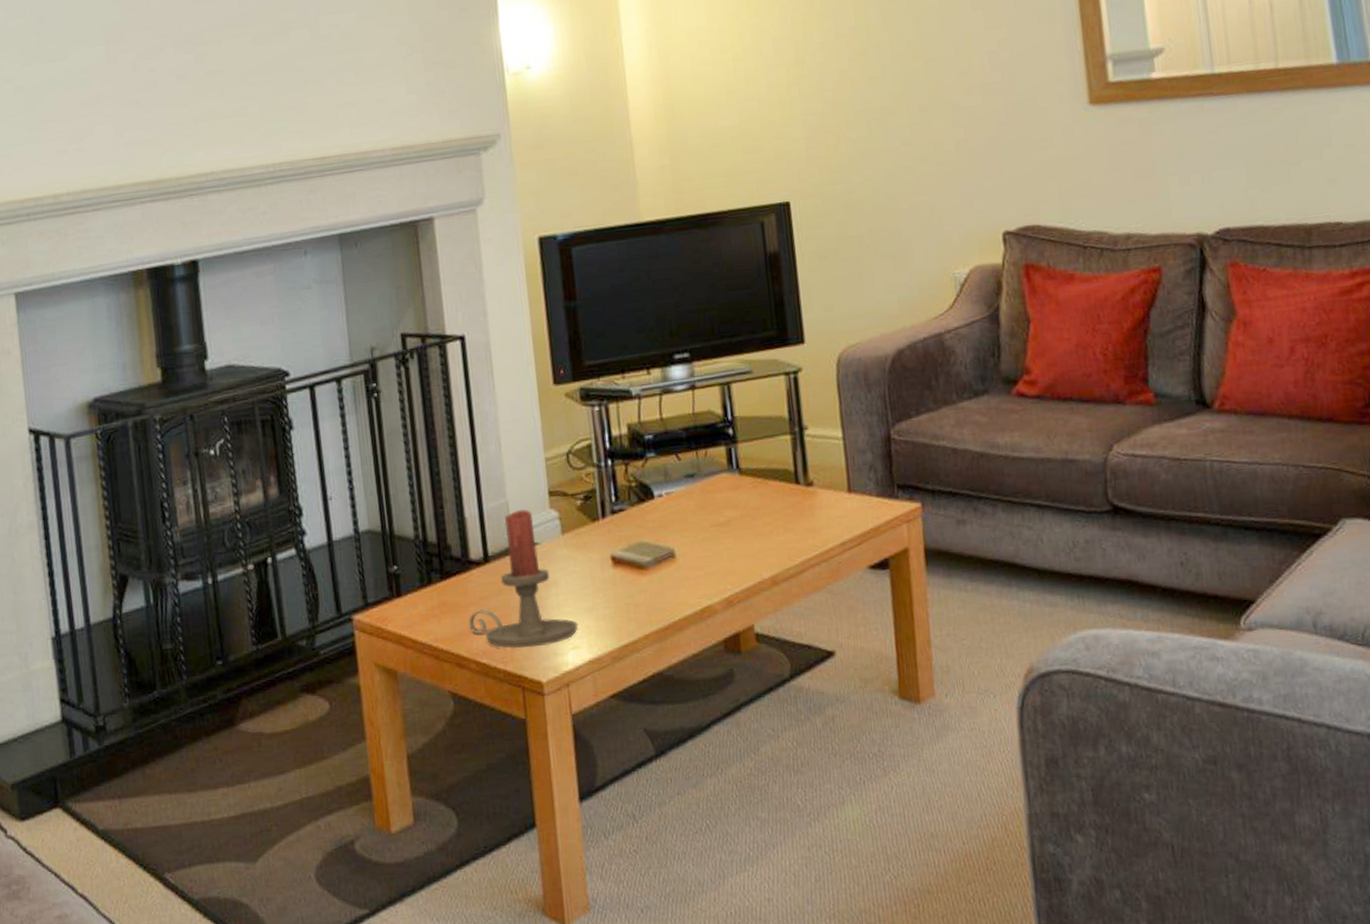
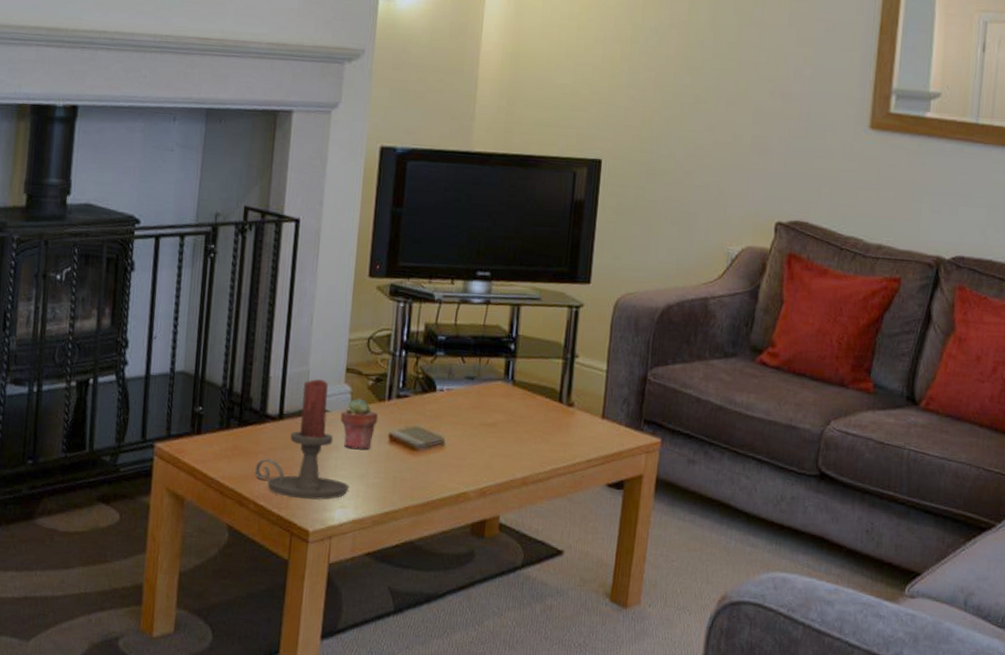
potted succulent: none [552,522,596,581] -> present [340,398,379,449]

